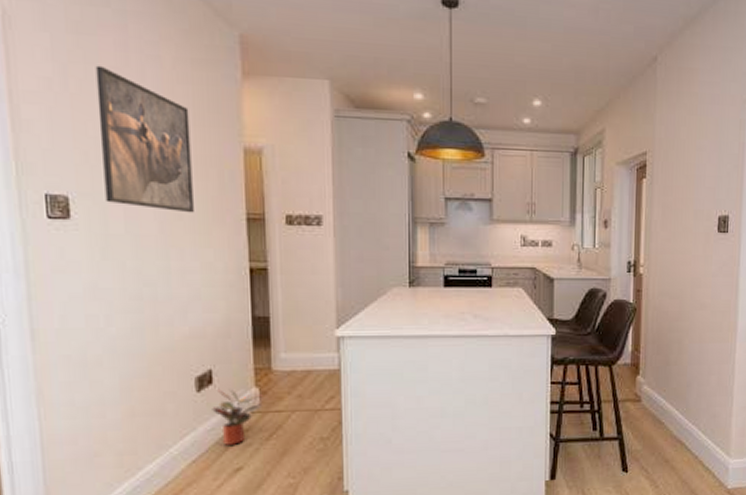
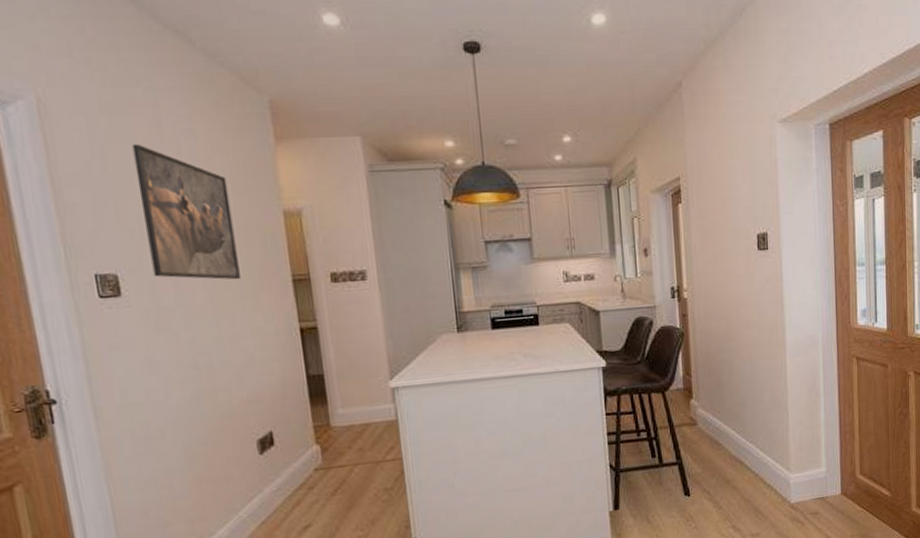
potted plant: present [212,389,263,447] -> none [276,449,326,506]

